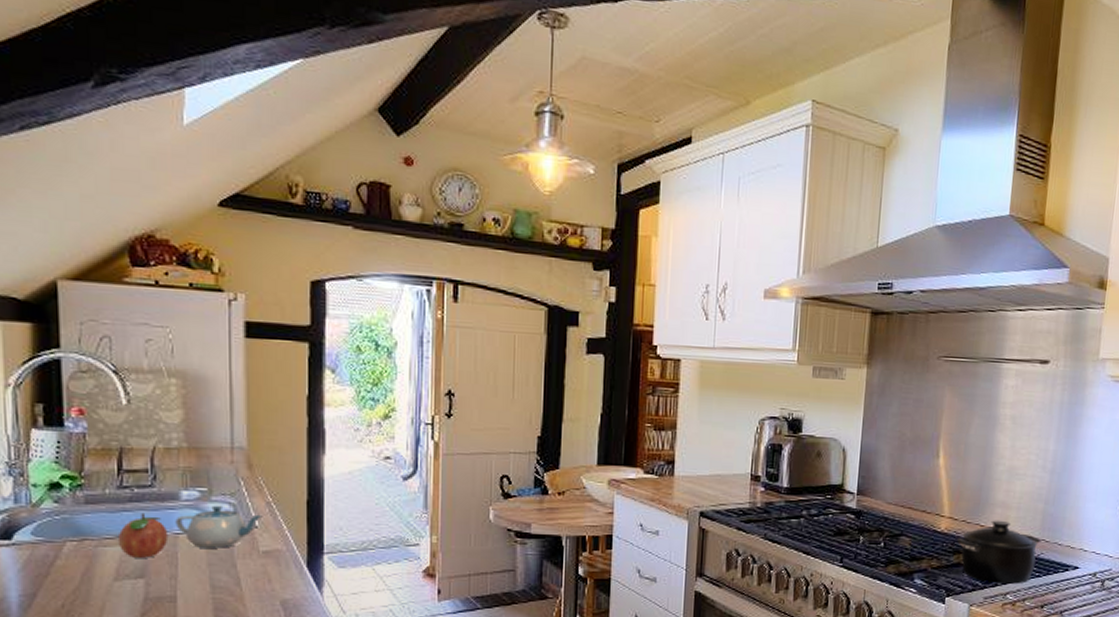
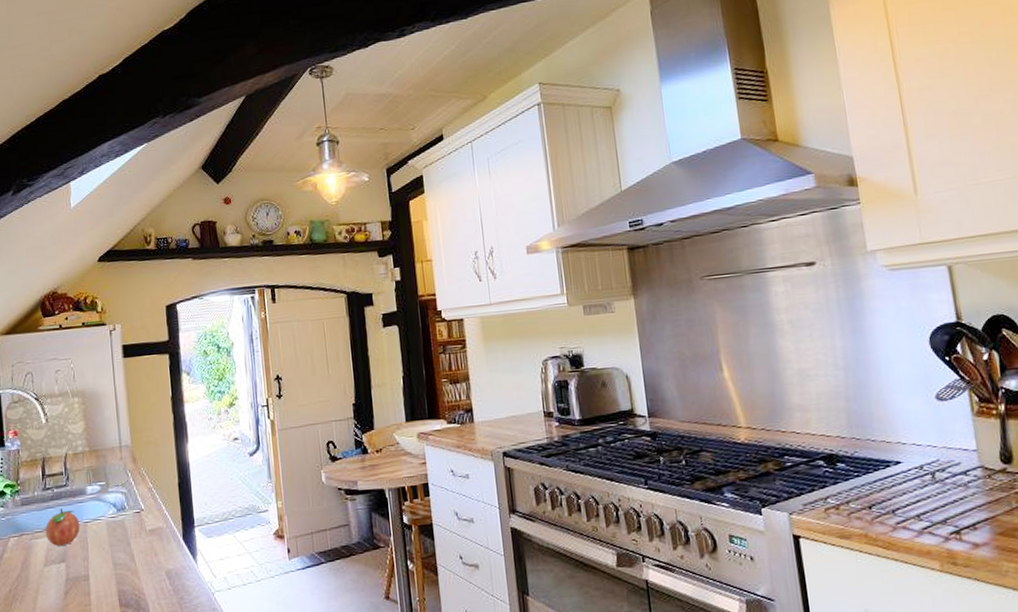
teapot: present [175,505,263,548] -> none [84,495,147,532]
saucepan: present [956,520,1042,585] -> none [759,423,852,489]

